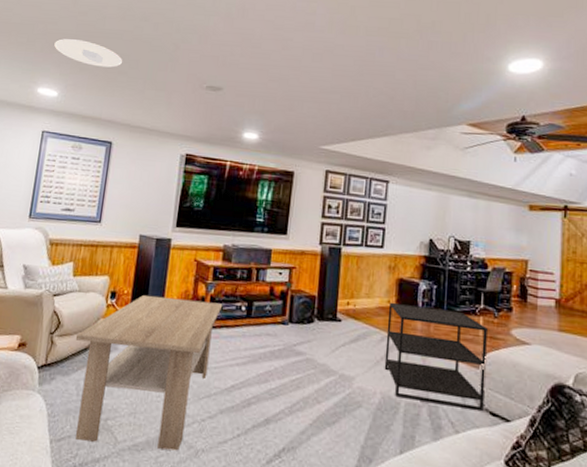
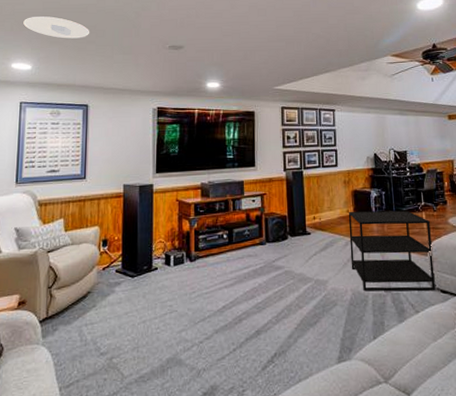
coffee table: present [75,294,223,451] -> none [73,235,207,384]

